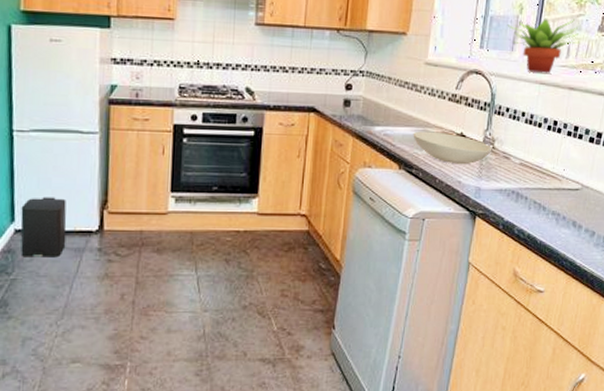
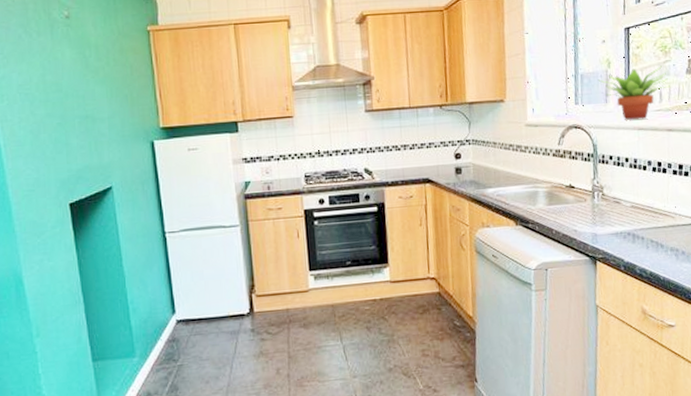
pedal bin: present [20,197,67,258] -> none [180,287,222,345]
bowl: present [413,131,492,165] -> none [524,186,602,215]

